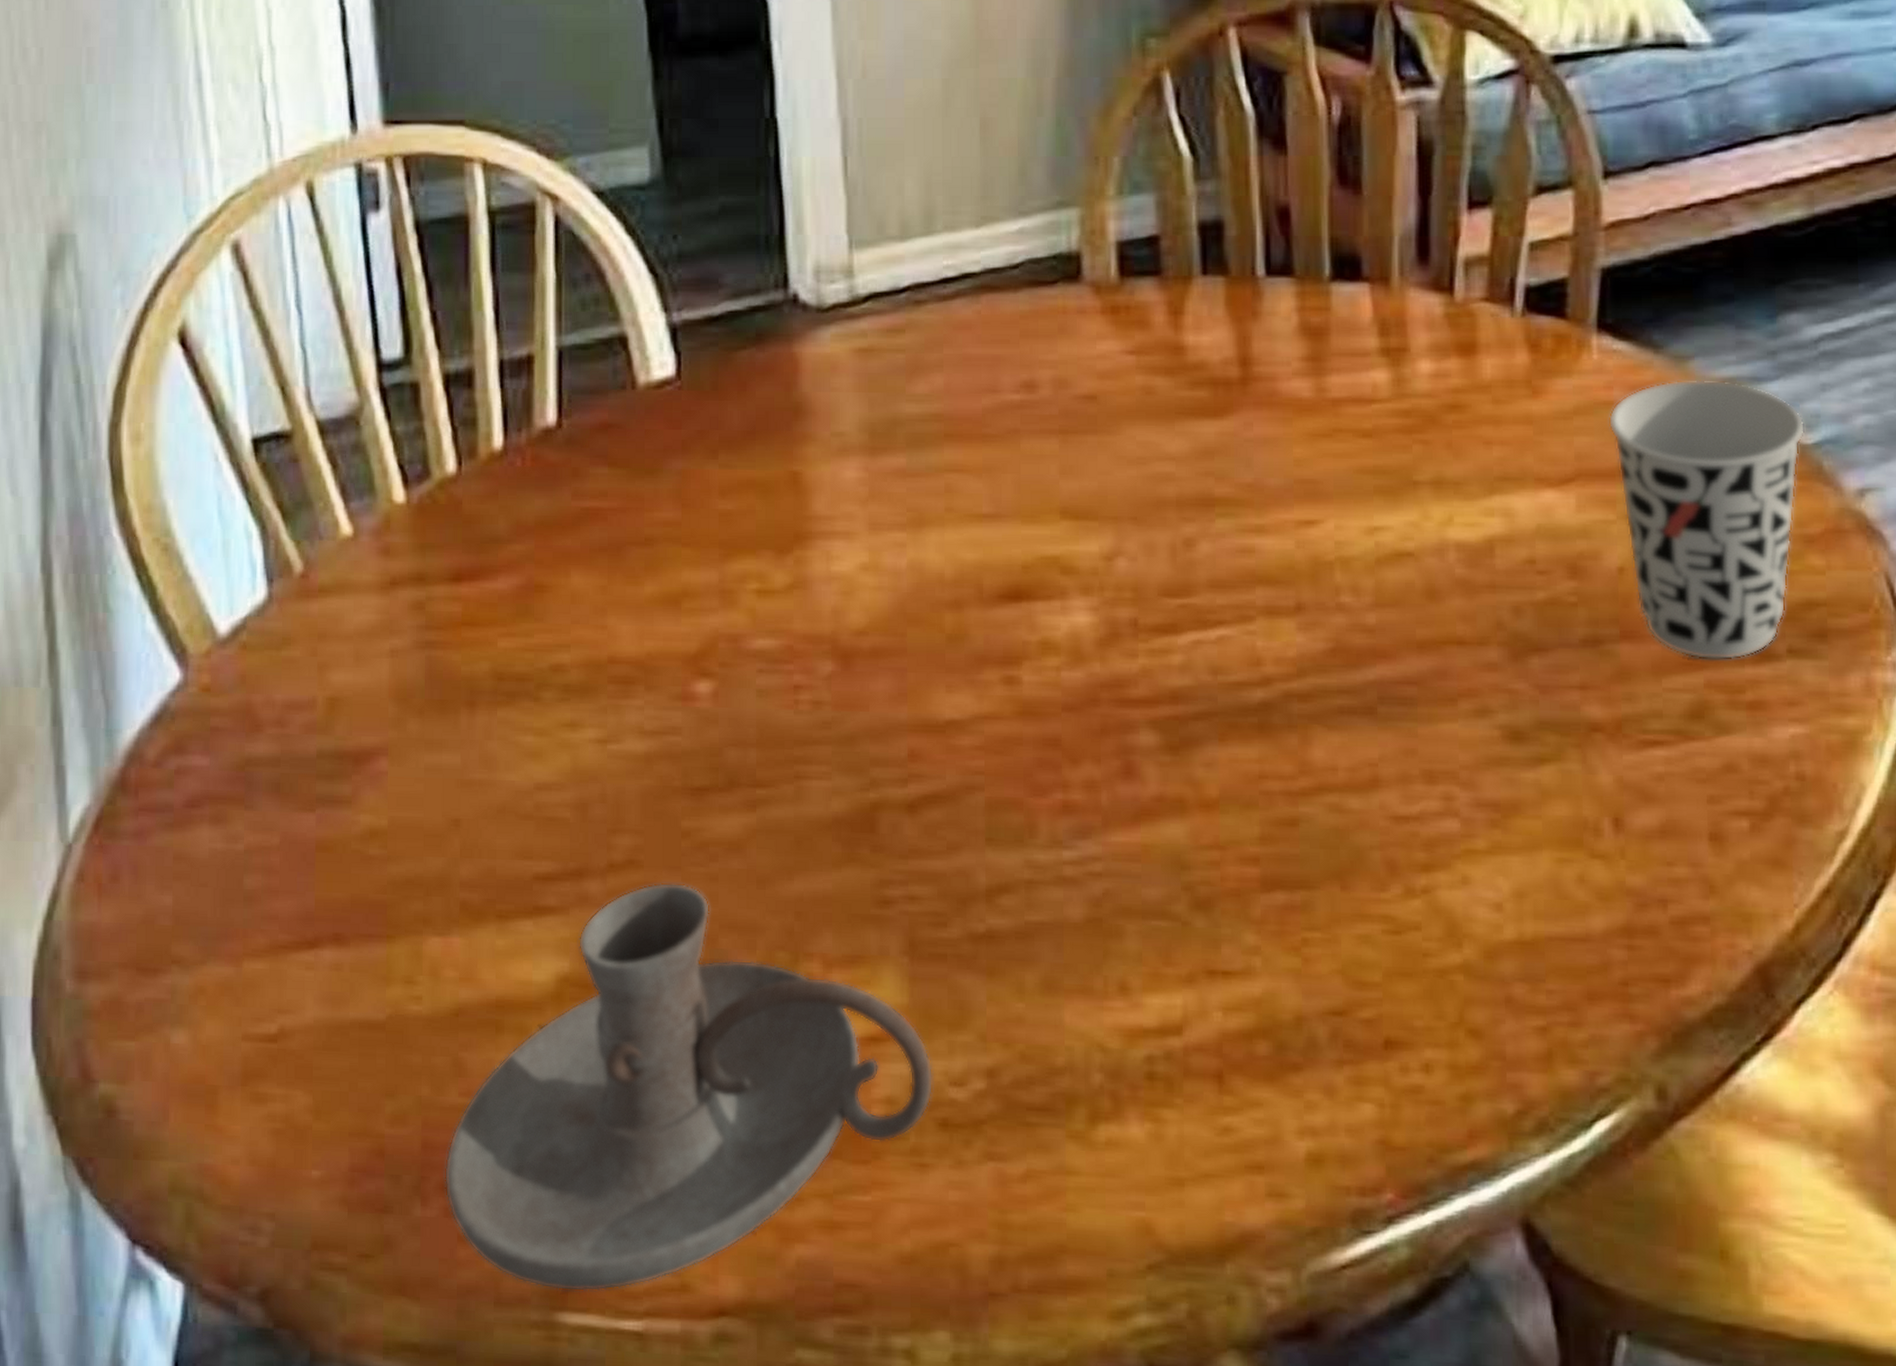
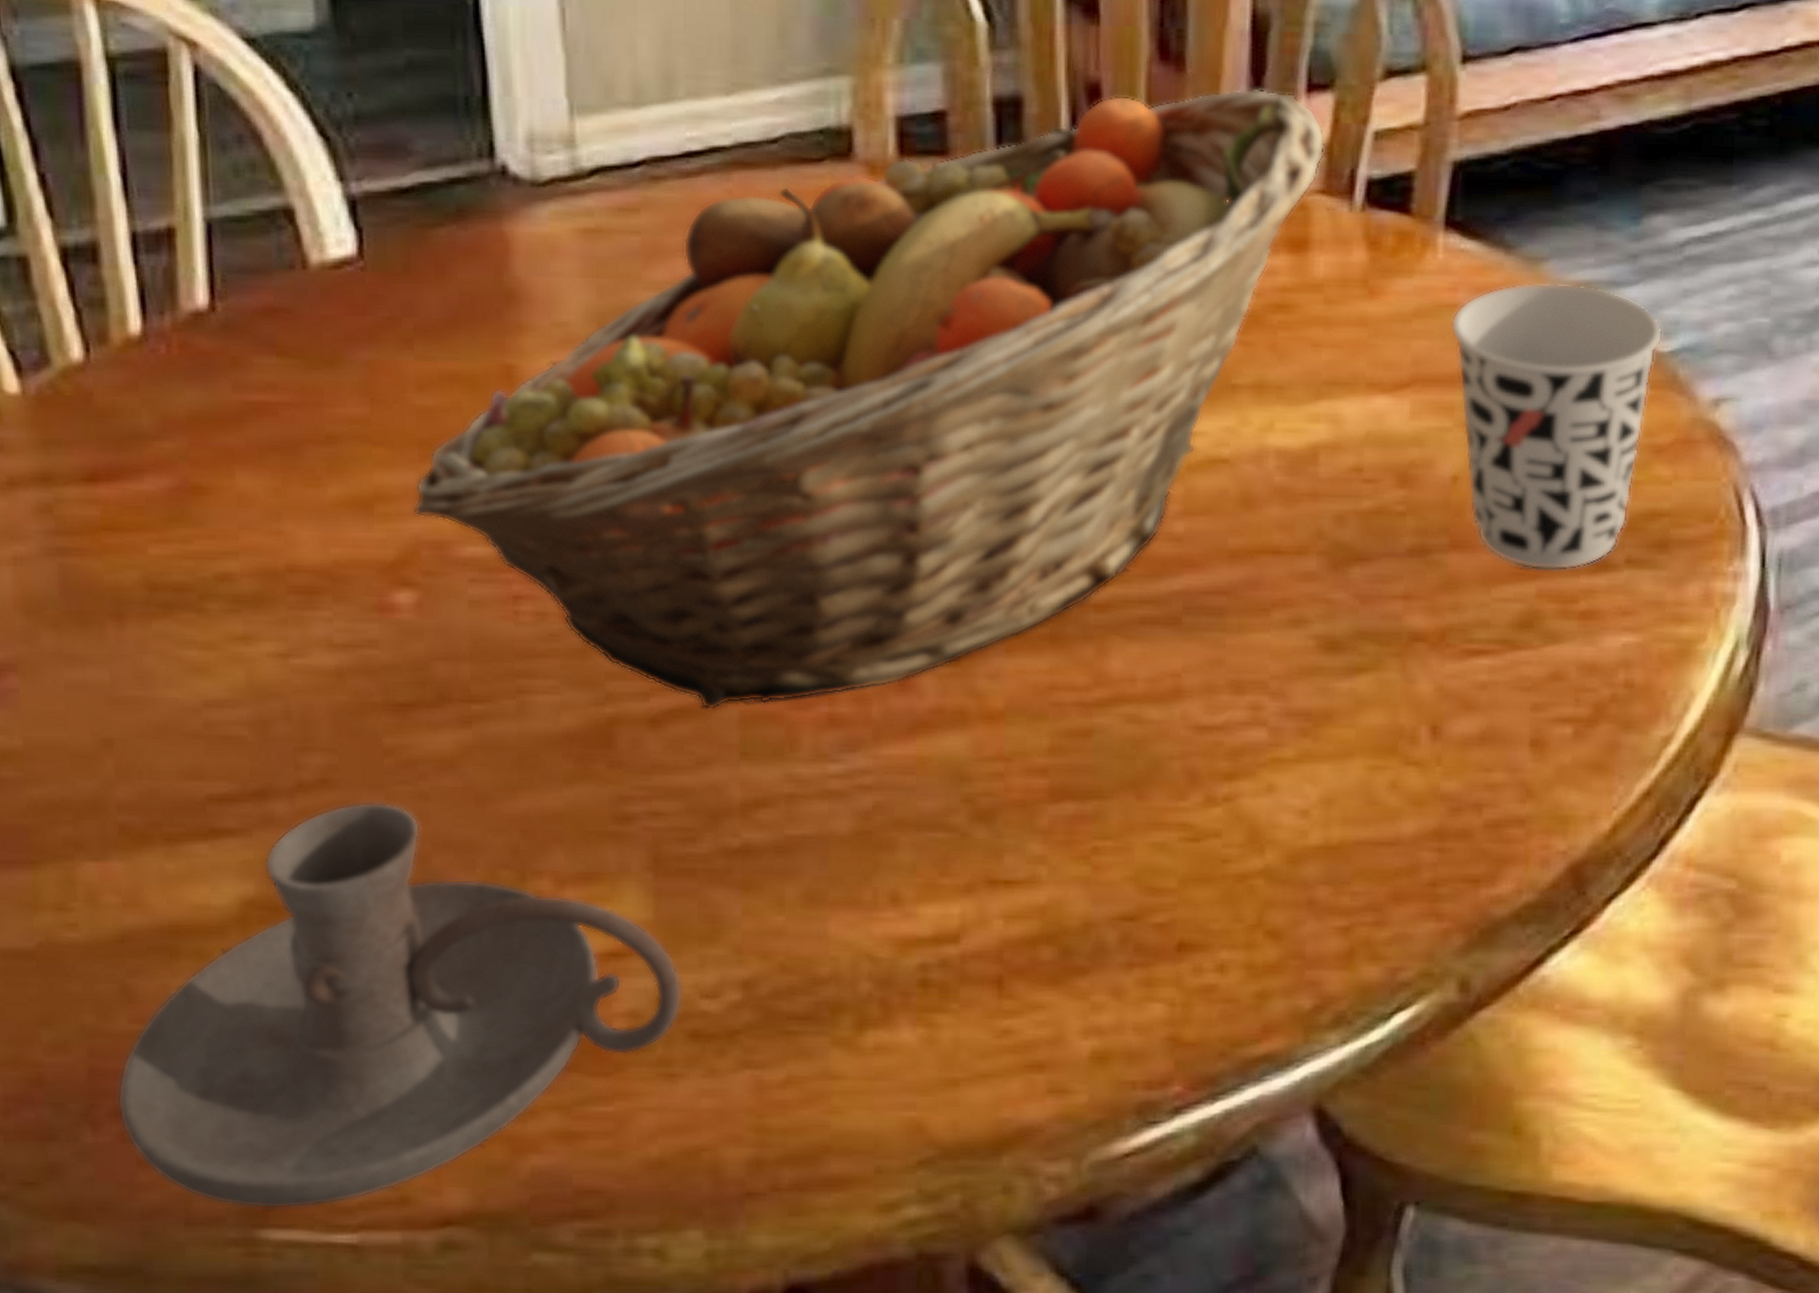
fruit basket: none [713,207,1486,797] -> present [412,88,1325,711]

